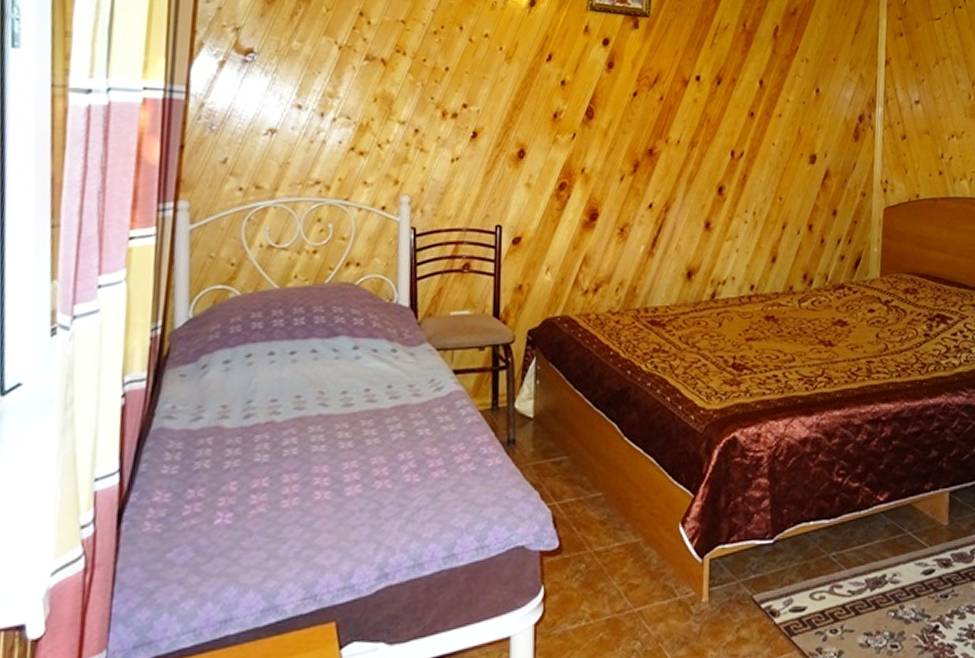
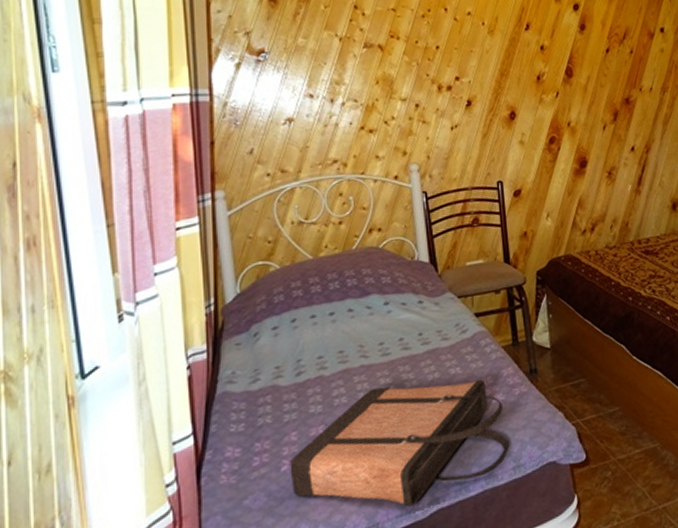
shopping bag: none [223,441,472,580] -> present [289,379,507,507]

